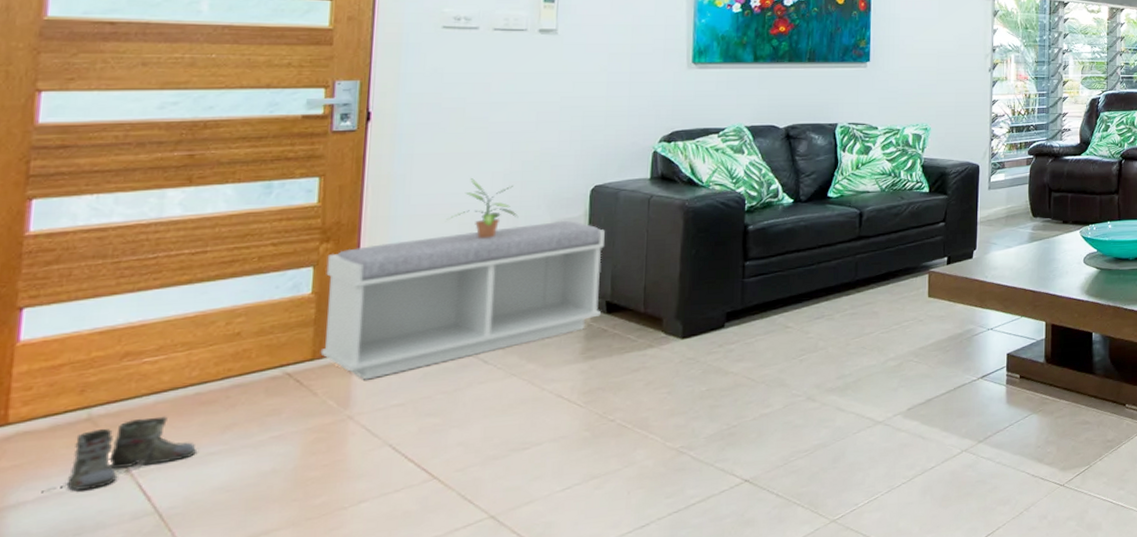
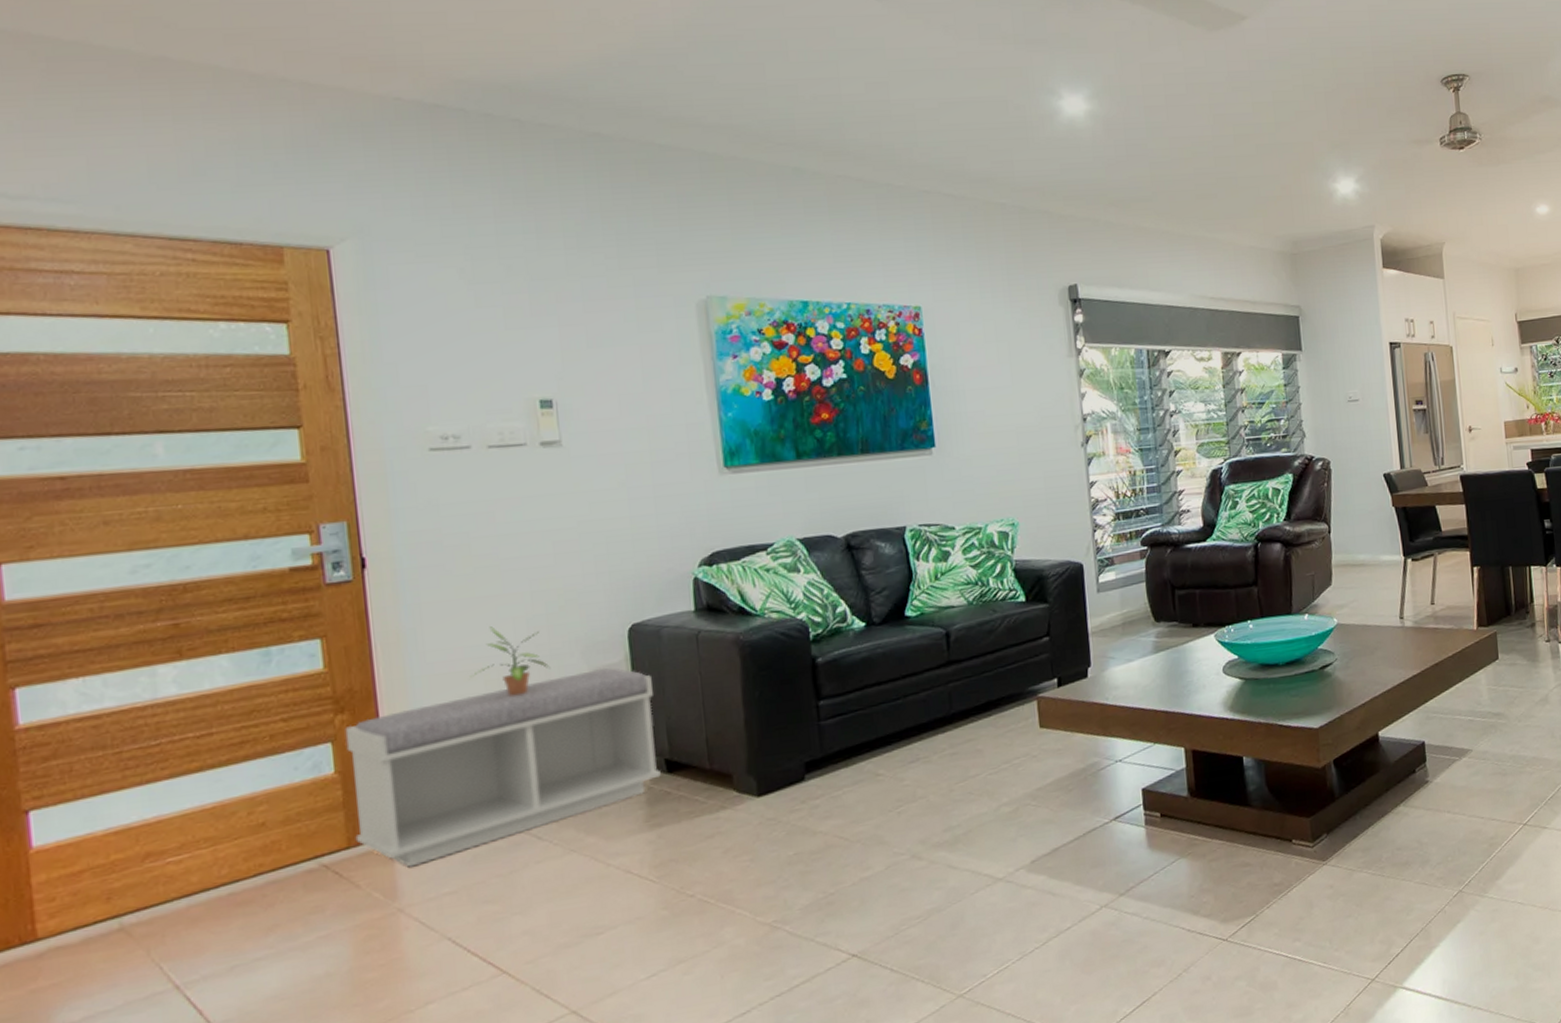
boots: present [43,416,196,492] -> none [88,921,241,1011]

